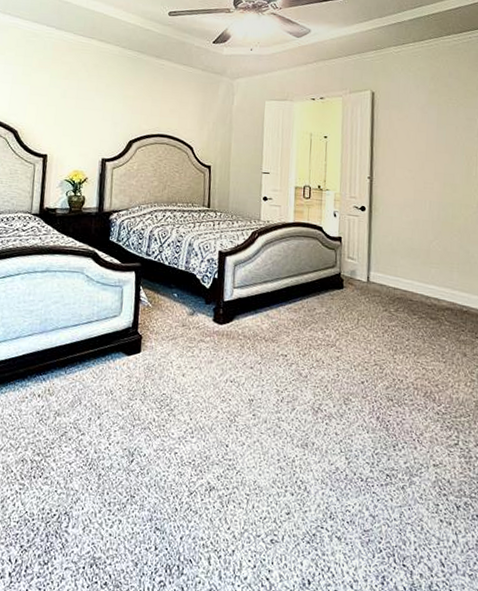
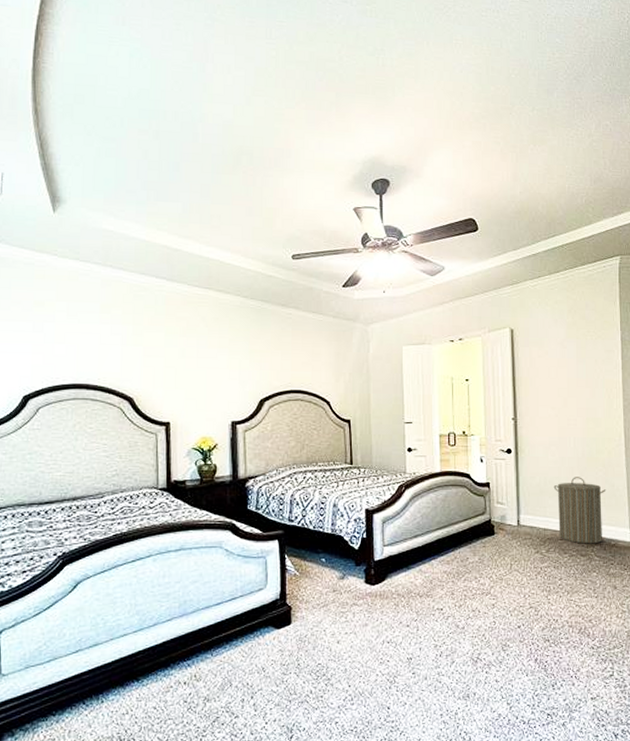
laundry hamper: none [406,239,461,309] -> present [553,477,606,544]

